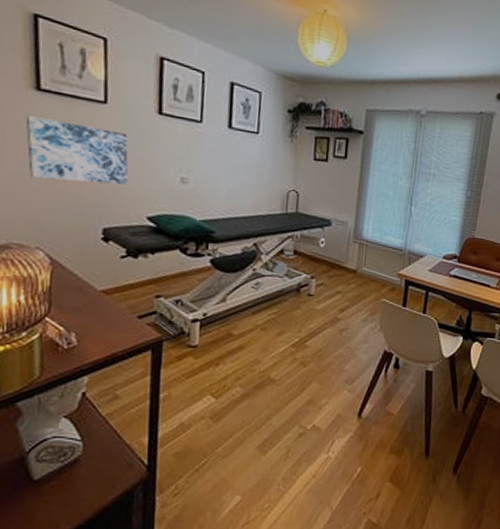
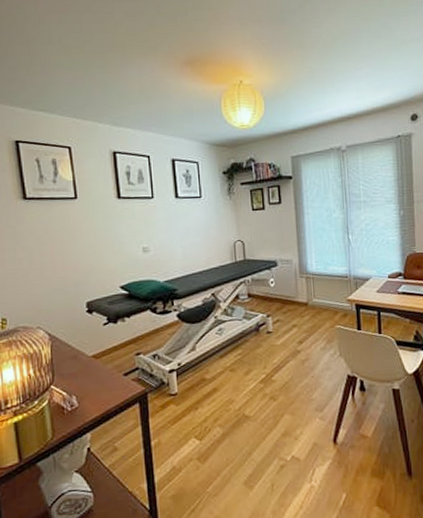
wall art: present [25,116,129,185] -> none [18,219,101,270]

